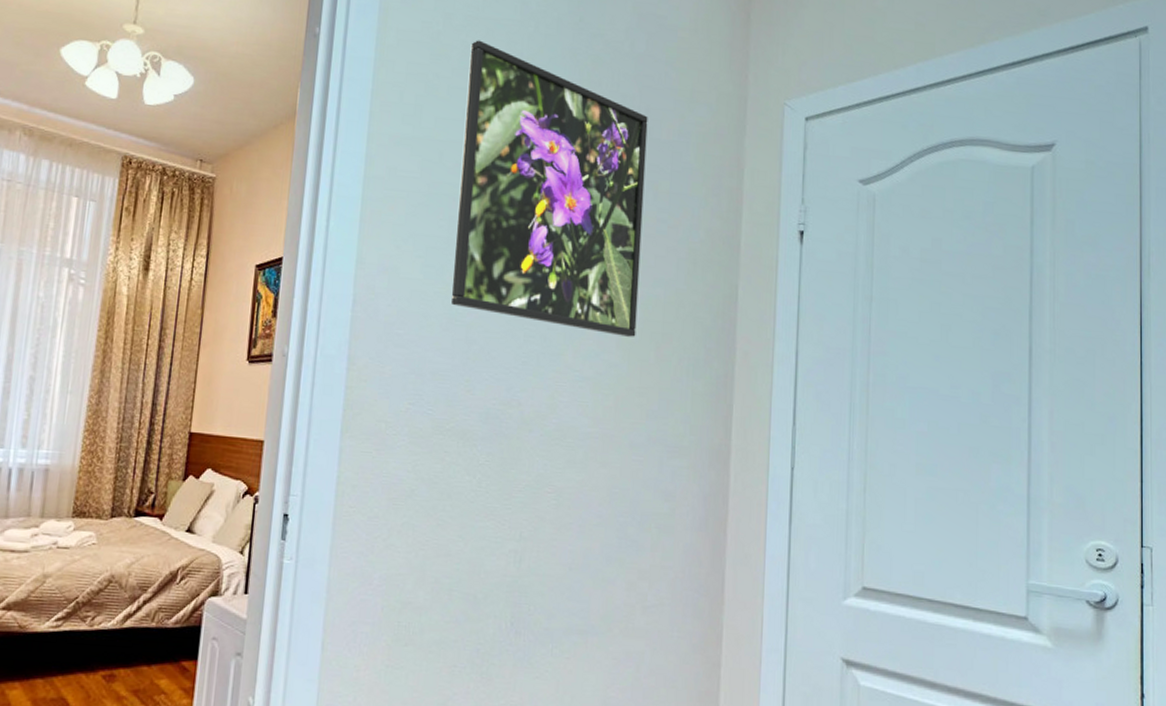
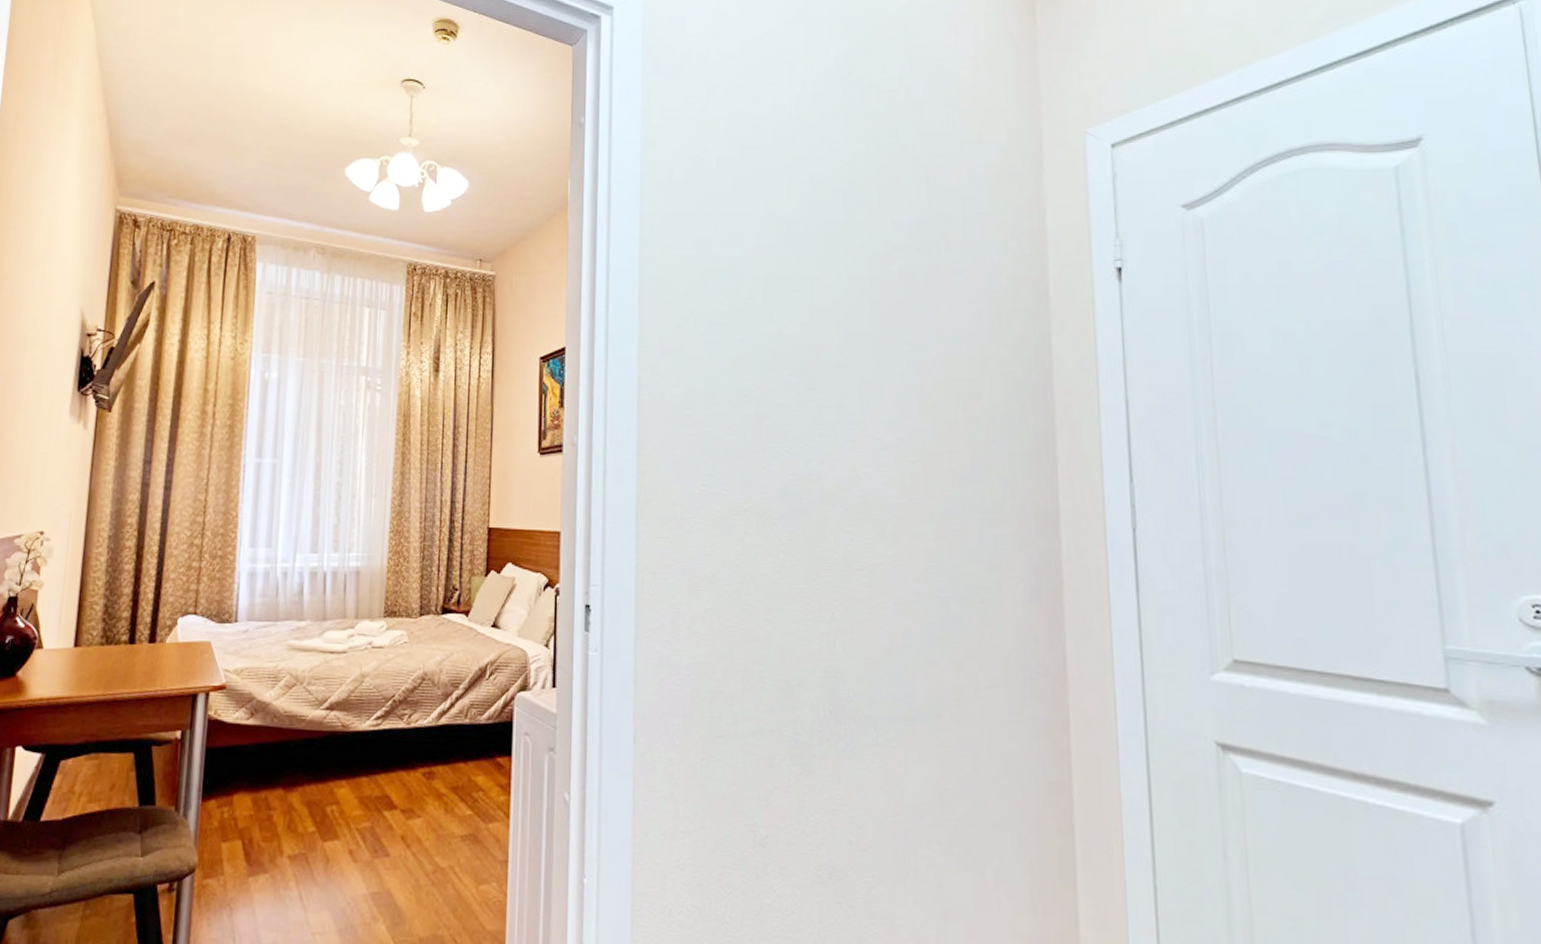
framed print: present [451,40,648,337] -> none [737,108,940,398]

